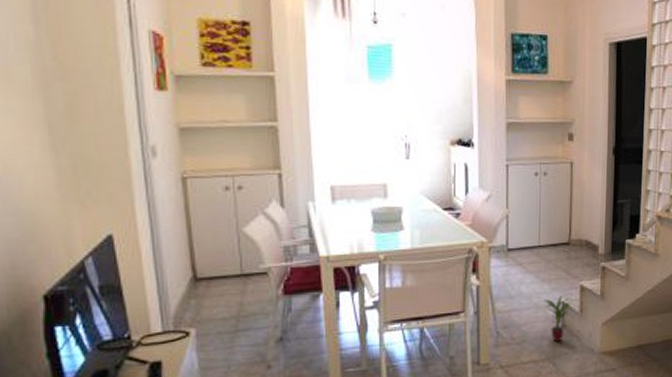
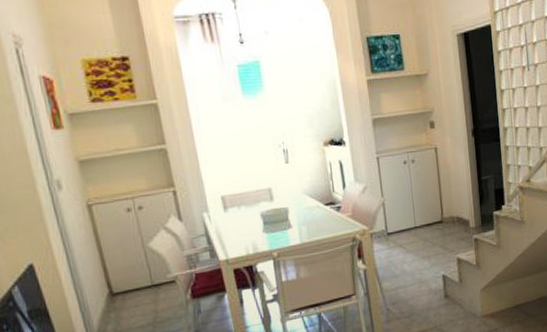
potted plant: present [544,296,573,342] -> none [425,269,452,312]

